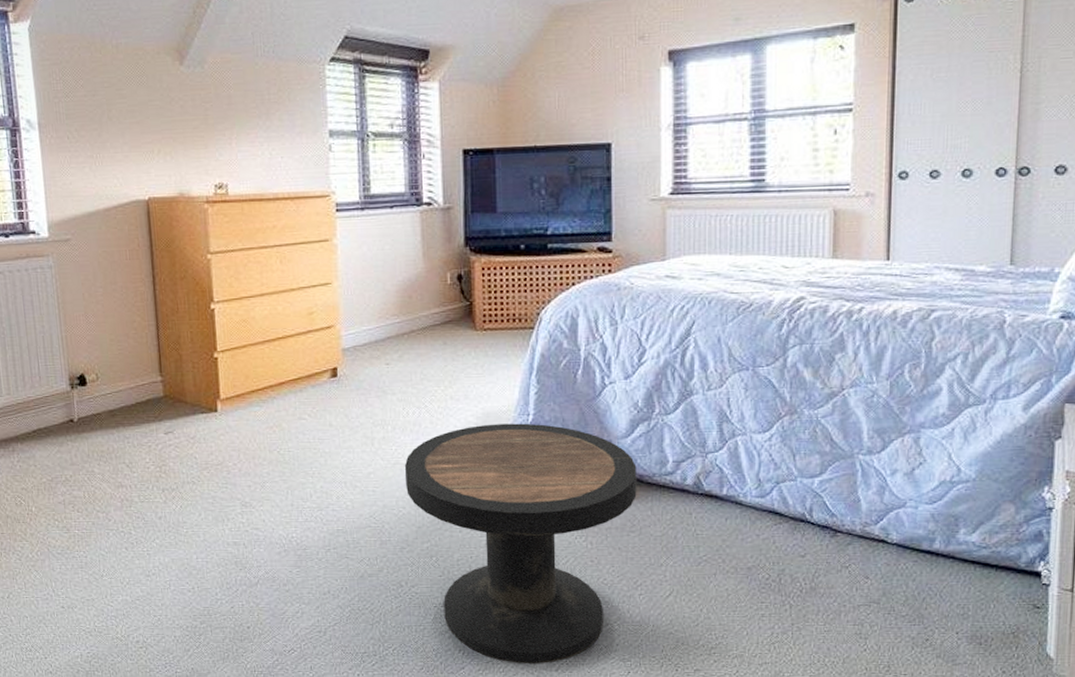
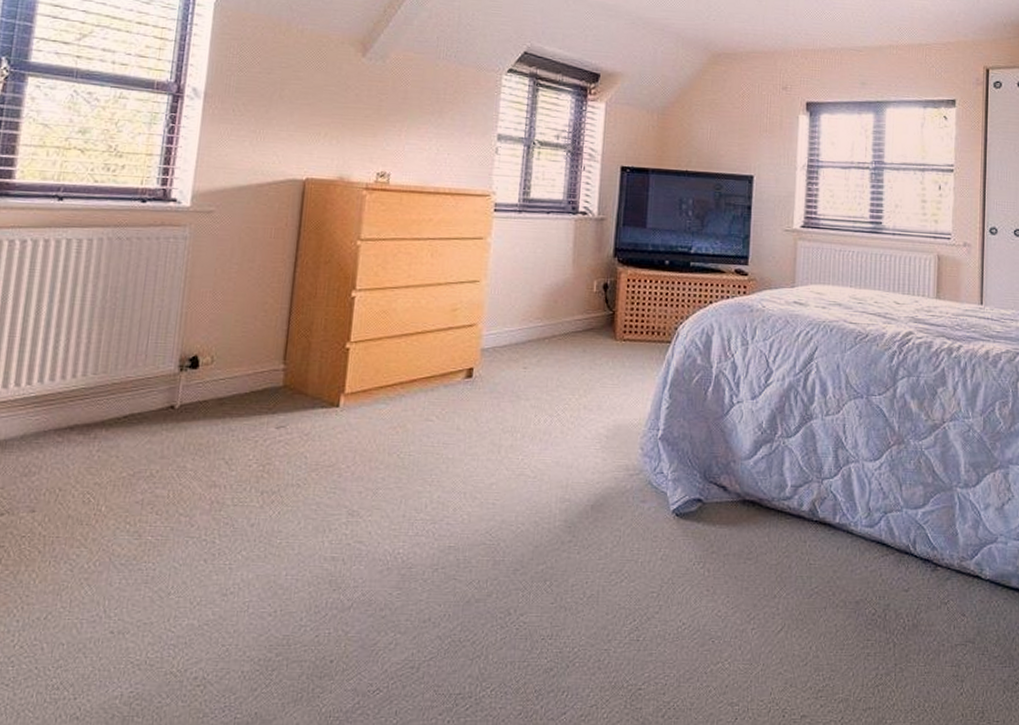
side table: present [404,423,637,665] -> none [527,437,757,709]

